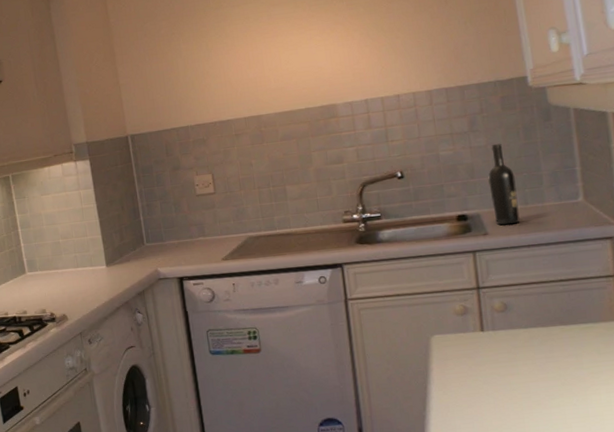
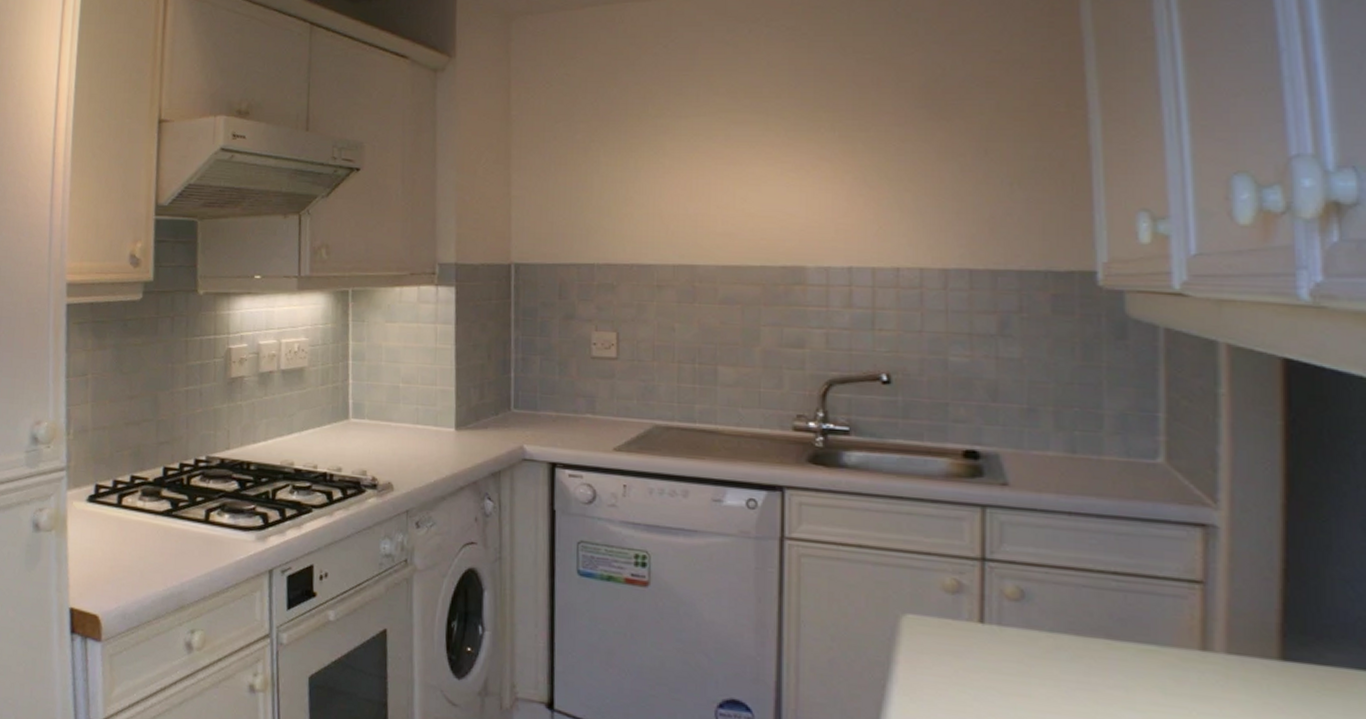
wine bottle: present [488,143,520,226] -> none [1019,358,1061,478]

